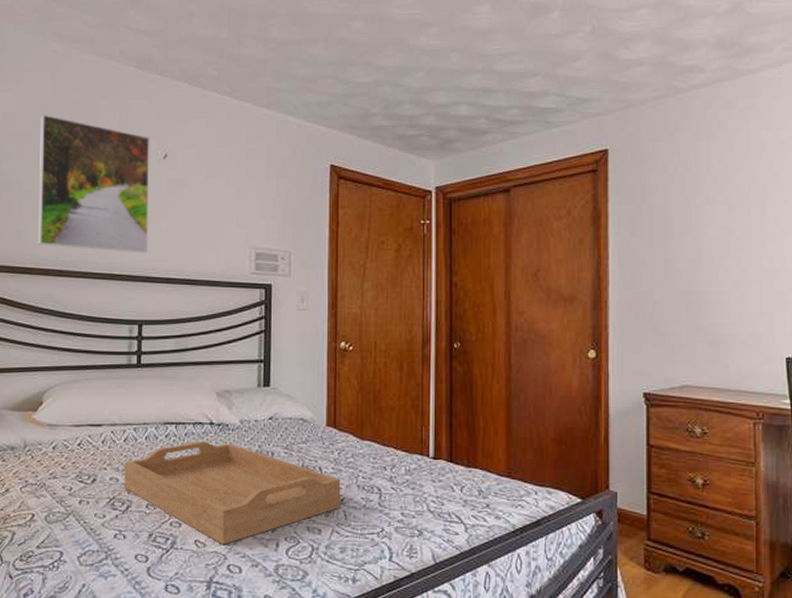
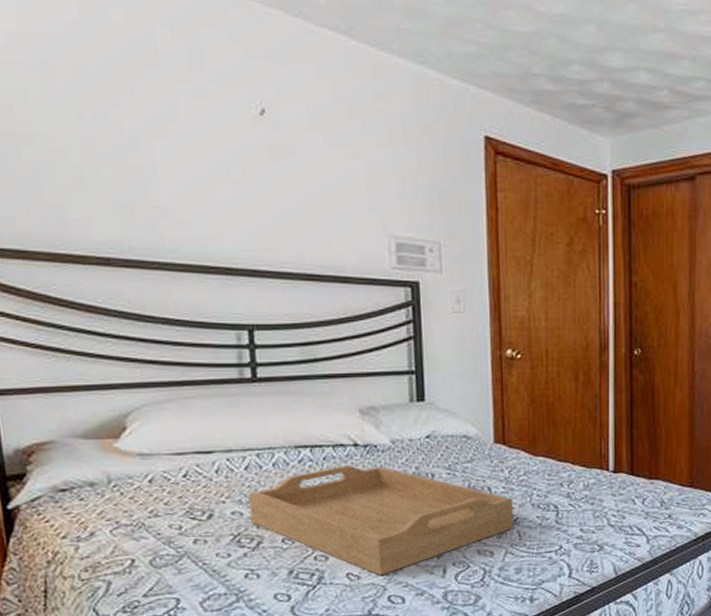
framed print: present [37,114,150,253] -> none [65,38,251,240]

